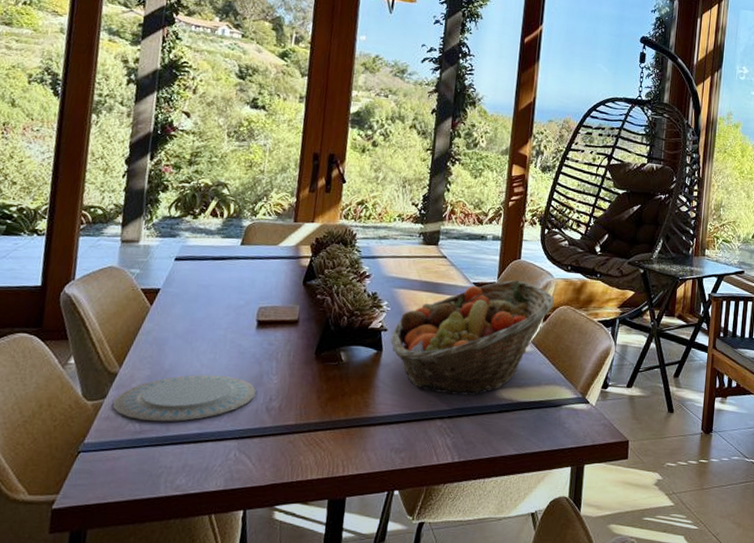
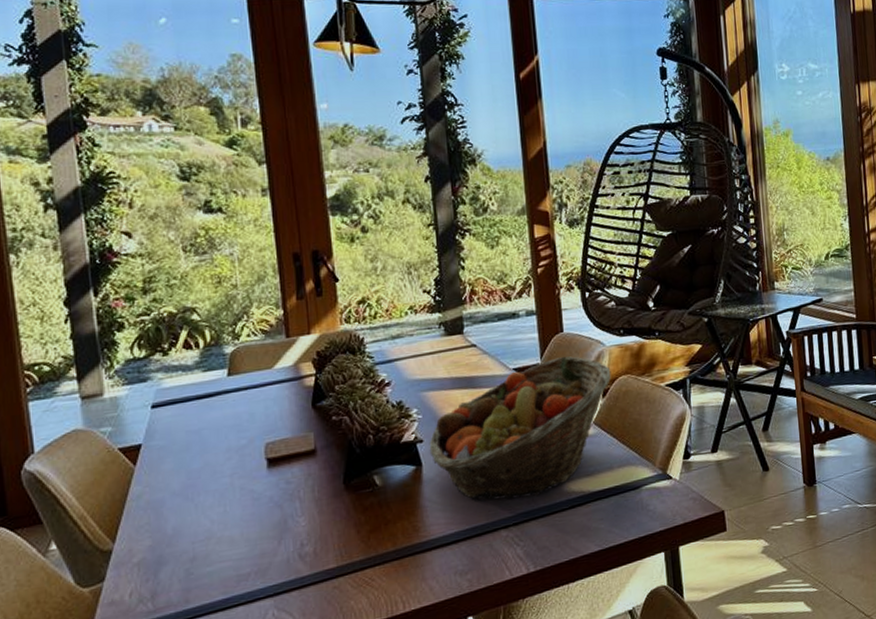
plate: present [112,375,256,422] -> none [114,528,283,598]

